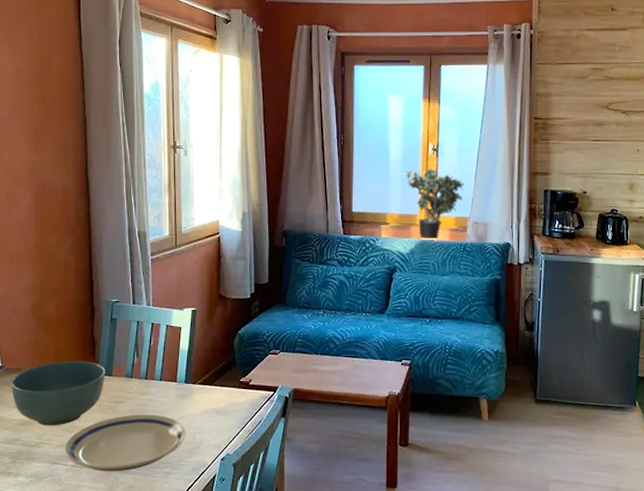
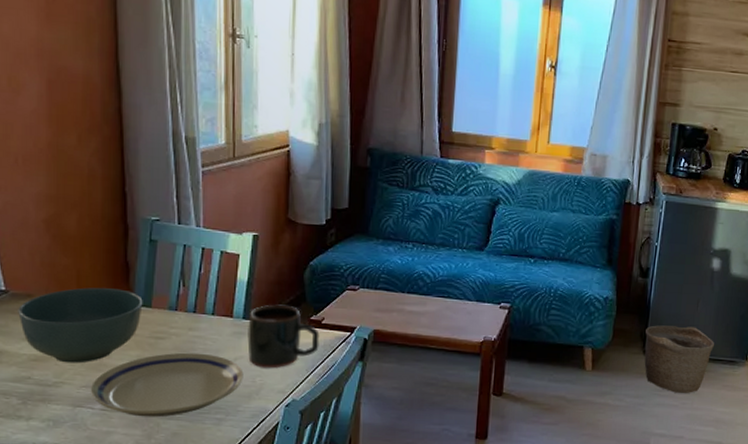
mug: none [189,369,248,425] -> present [247,304,320,367]
potted plant: present [403,167,464,240] -> none [514,87,583,171]
basket: none [536,375,602,440] -> present [644,325,714,393]

